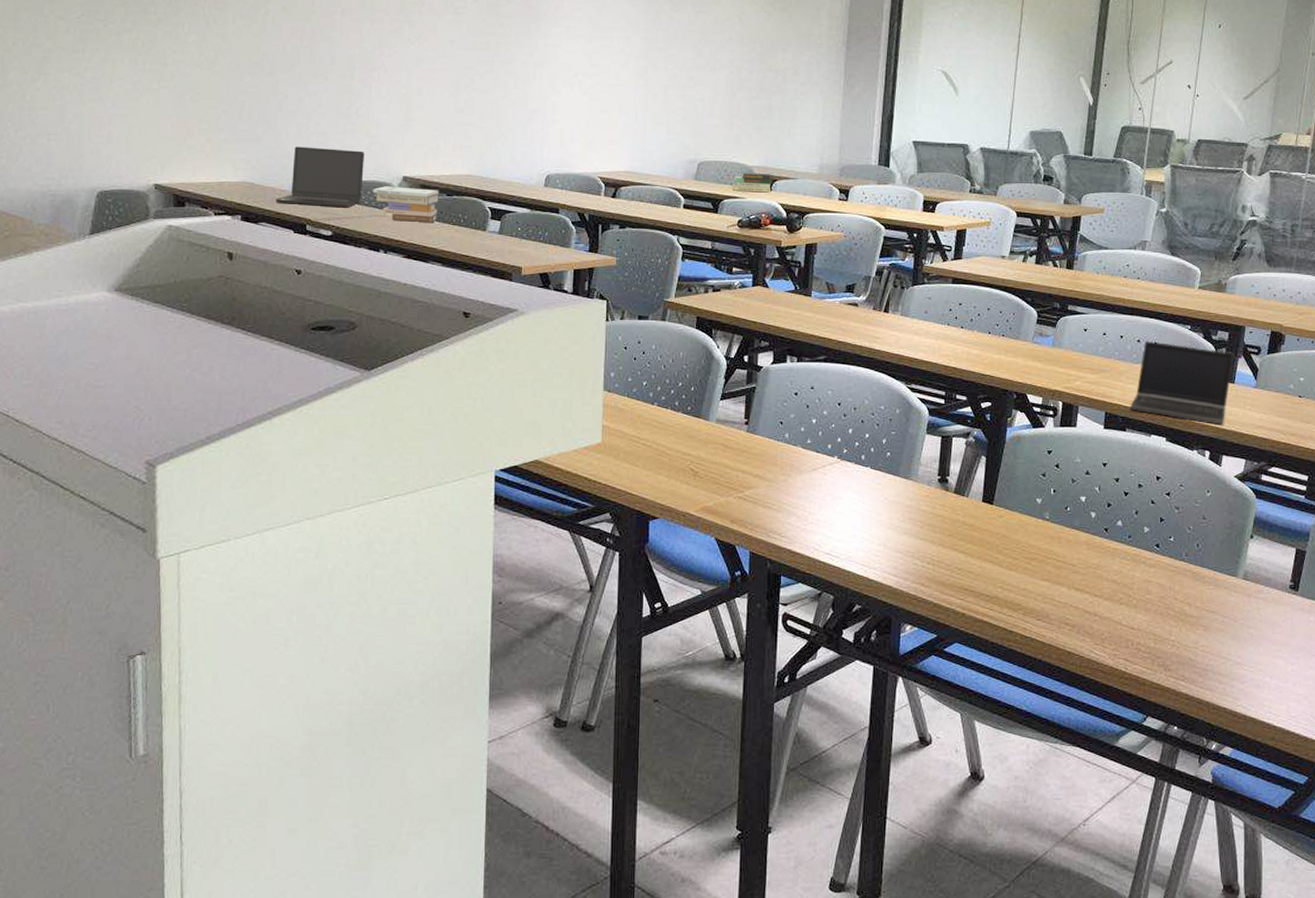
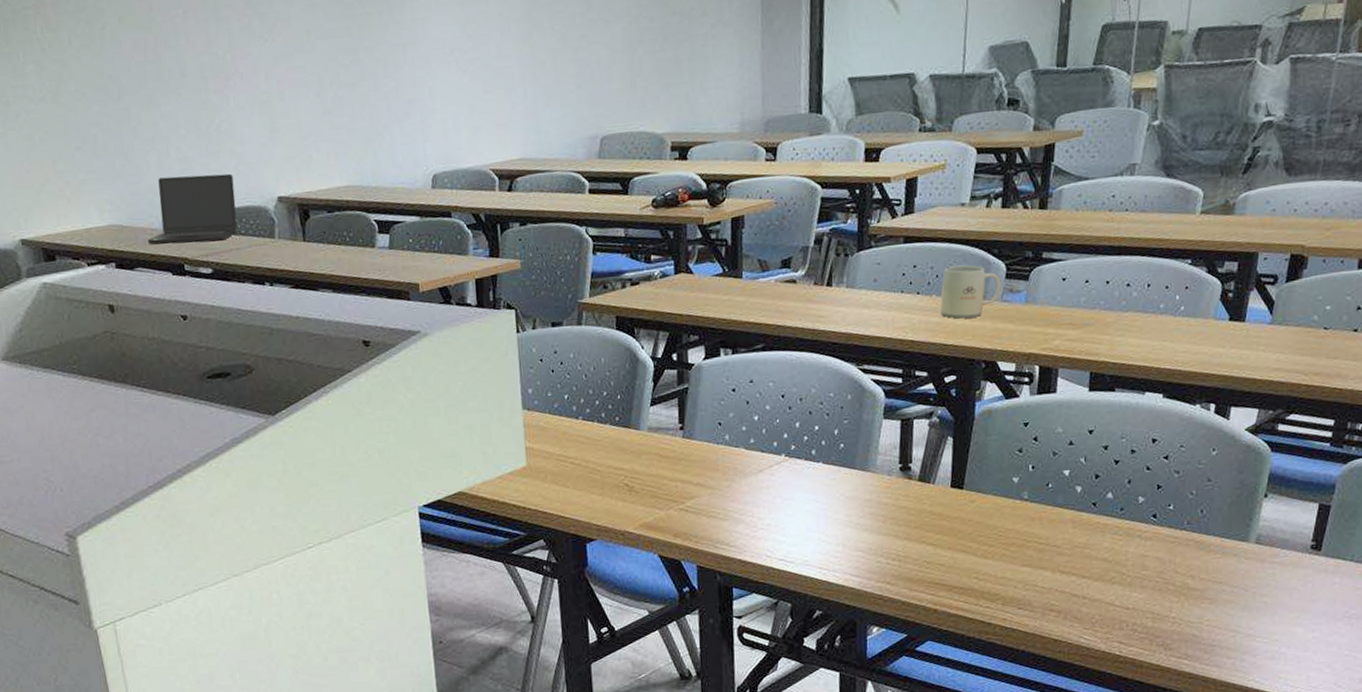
books: present [373,186,439,222] -> none [248,207,321,248]
books: present [731,172,773,193] -> none [640,139,688,166]
mug: none [980,308,1032,354] -> present [940,265,1001,319]
laptop computer: present [1130,341,1234,425] -> none [1120,283,1245,372]

